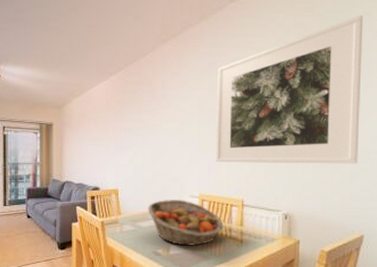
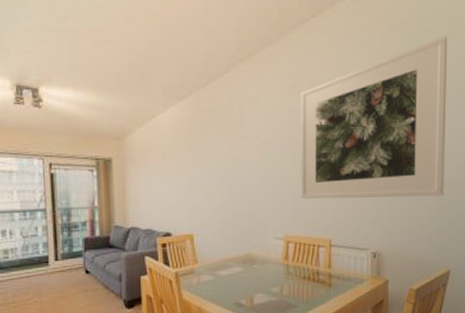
fruit basket: present [147,199,224,246] -> none [227,242,311,294]

